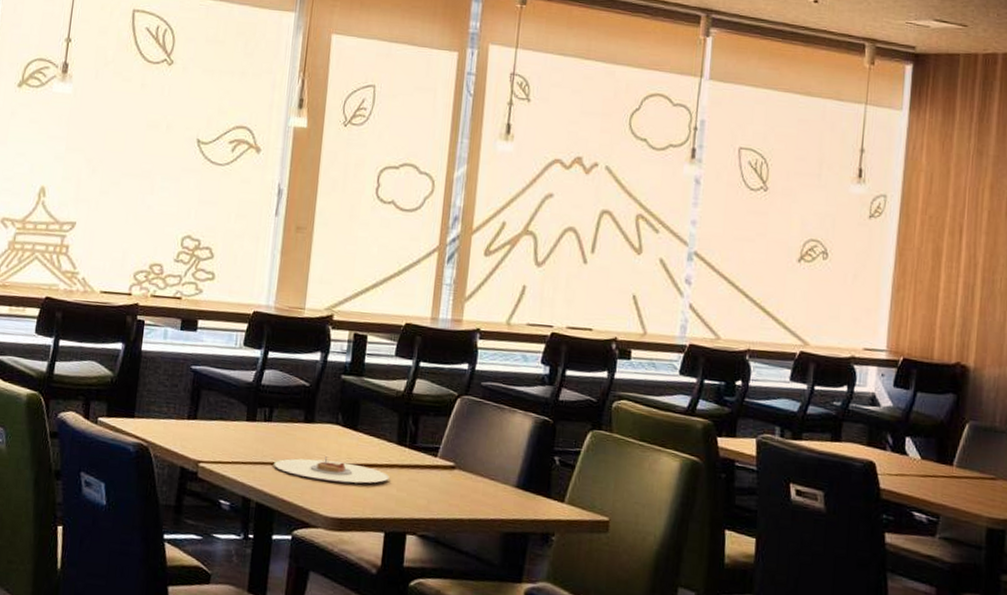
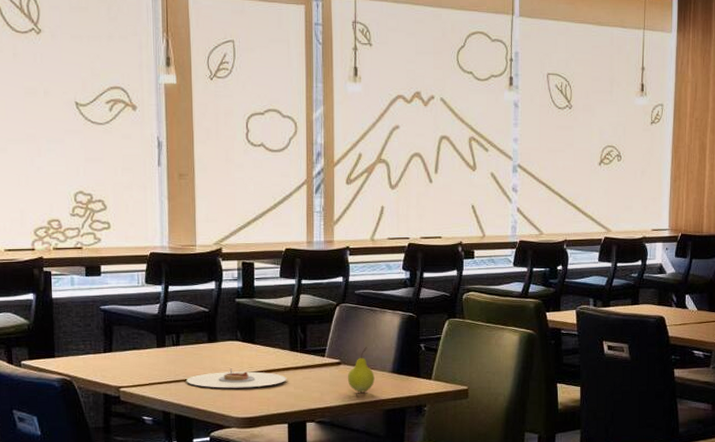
fruit: none [461,451,495,508] -> present [347,347,375,393]

